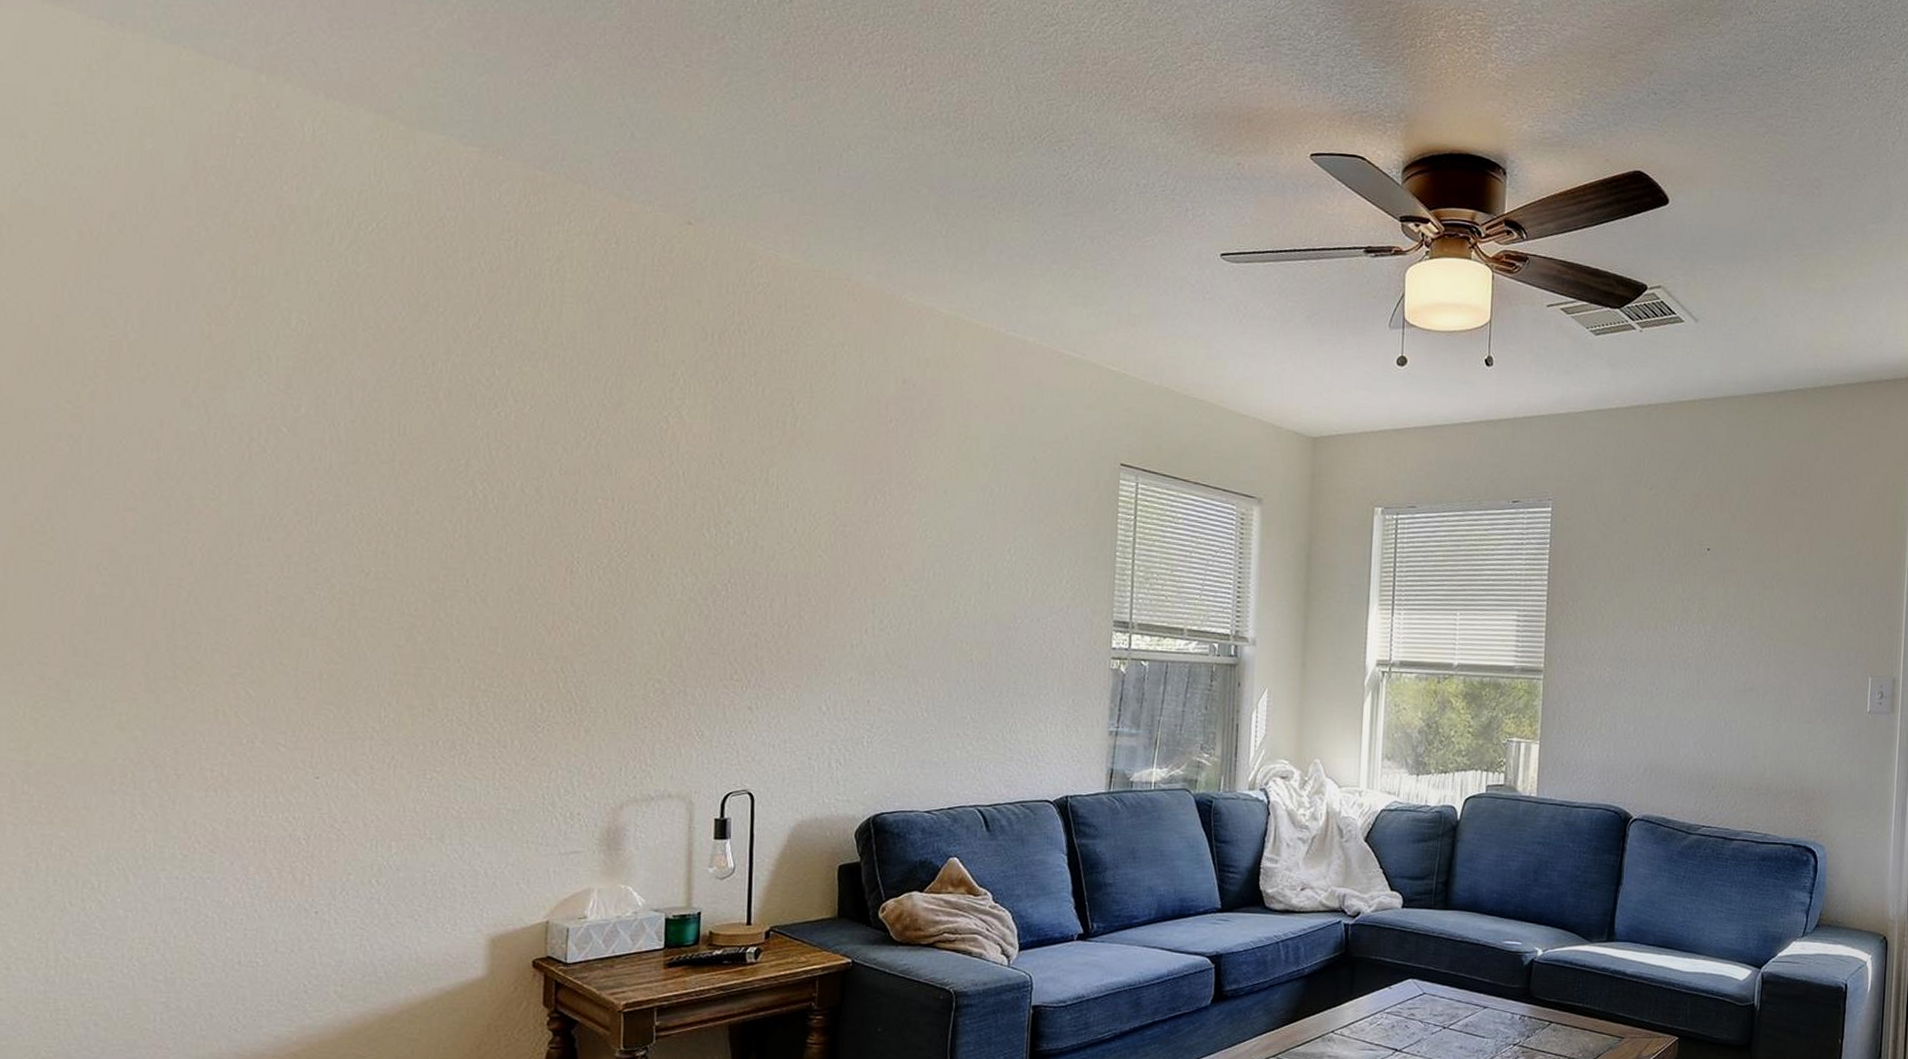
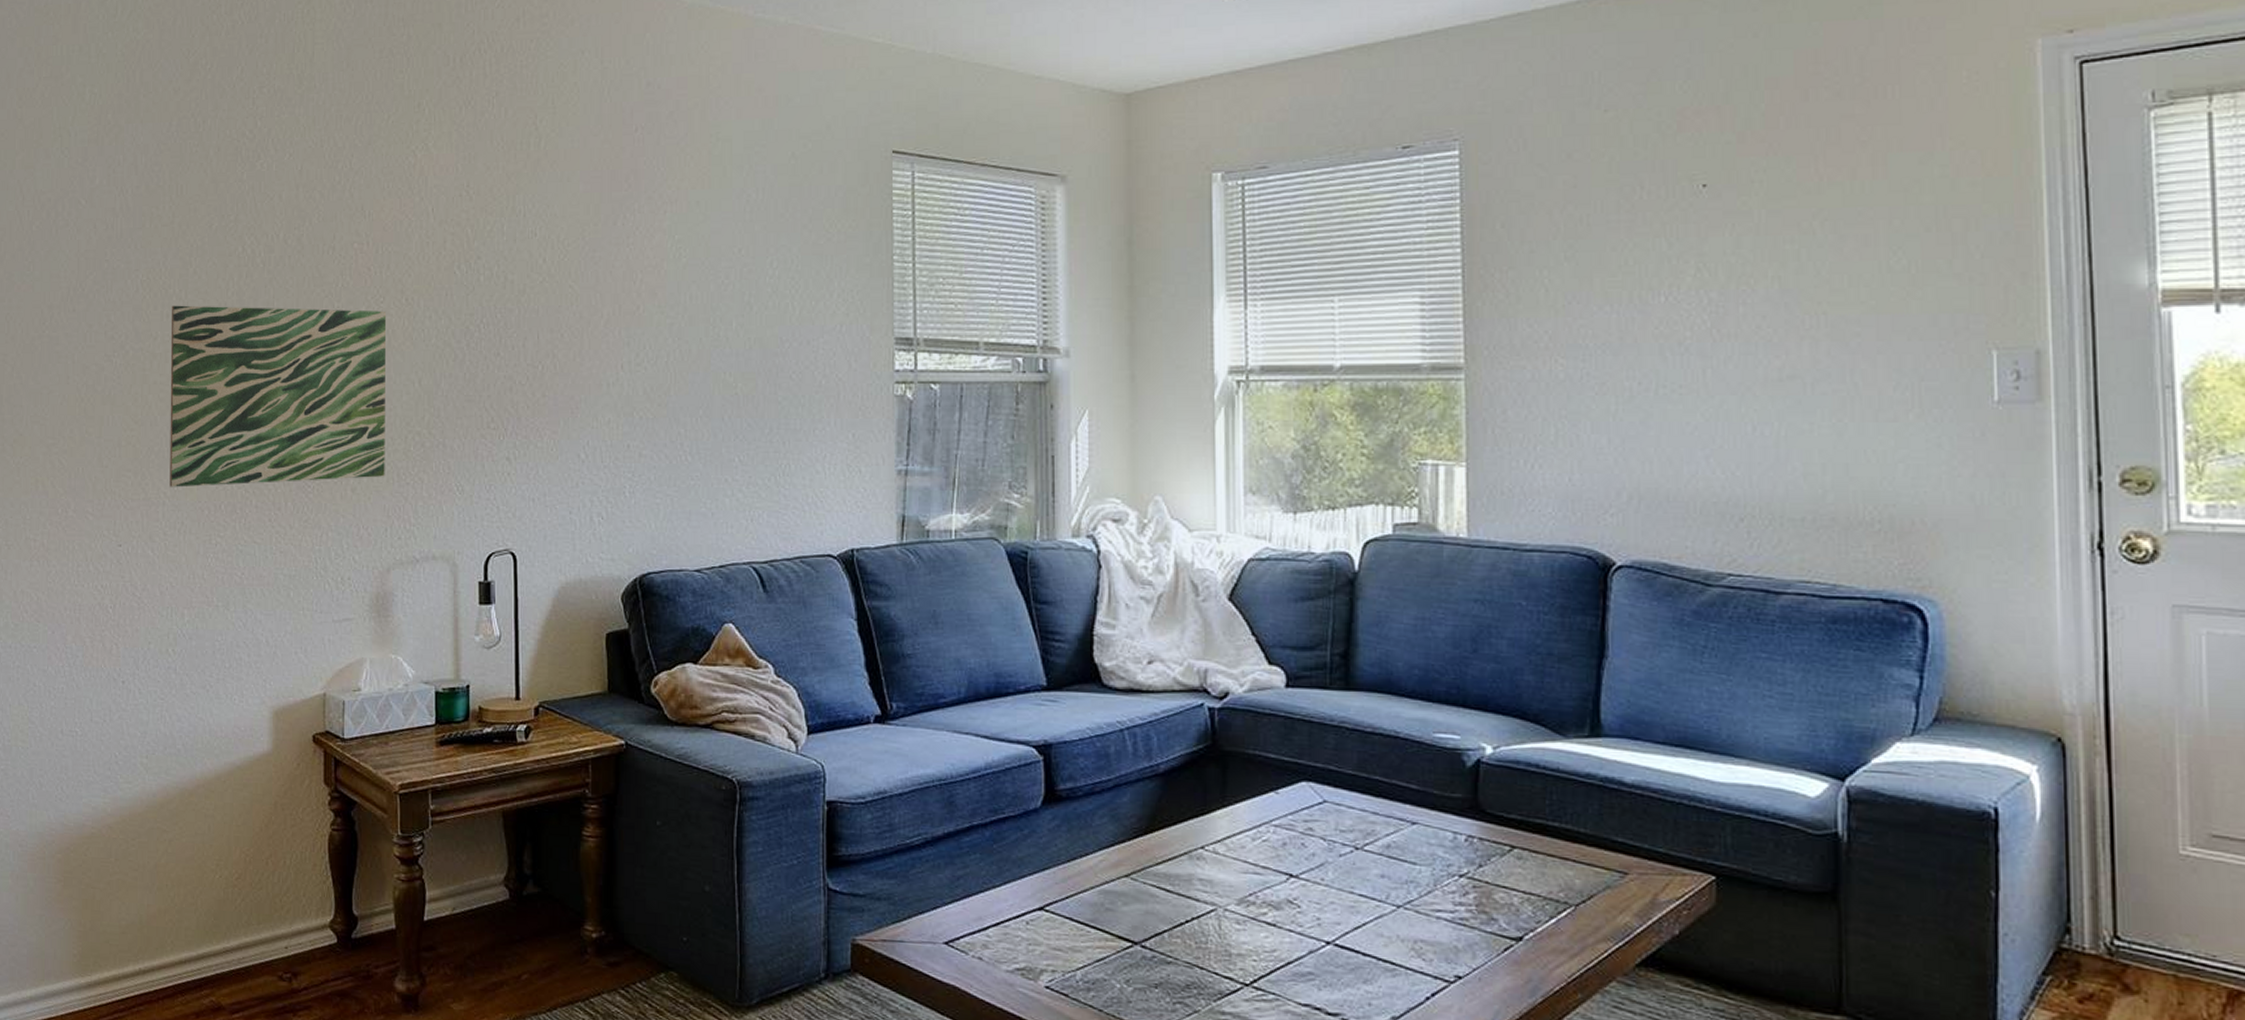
wall art: none [379,543,630,723] -> present [170,305,387,487]

